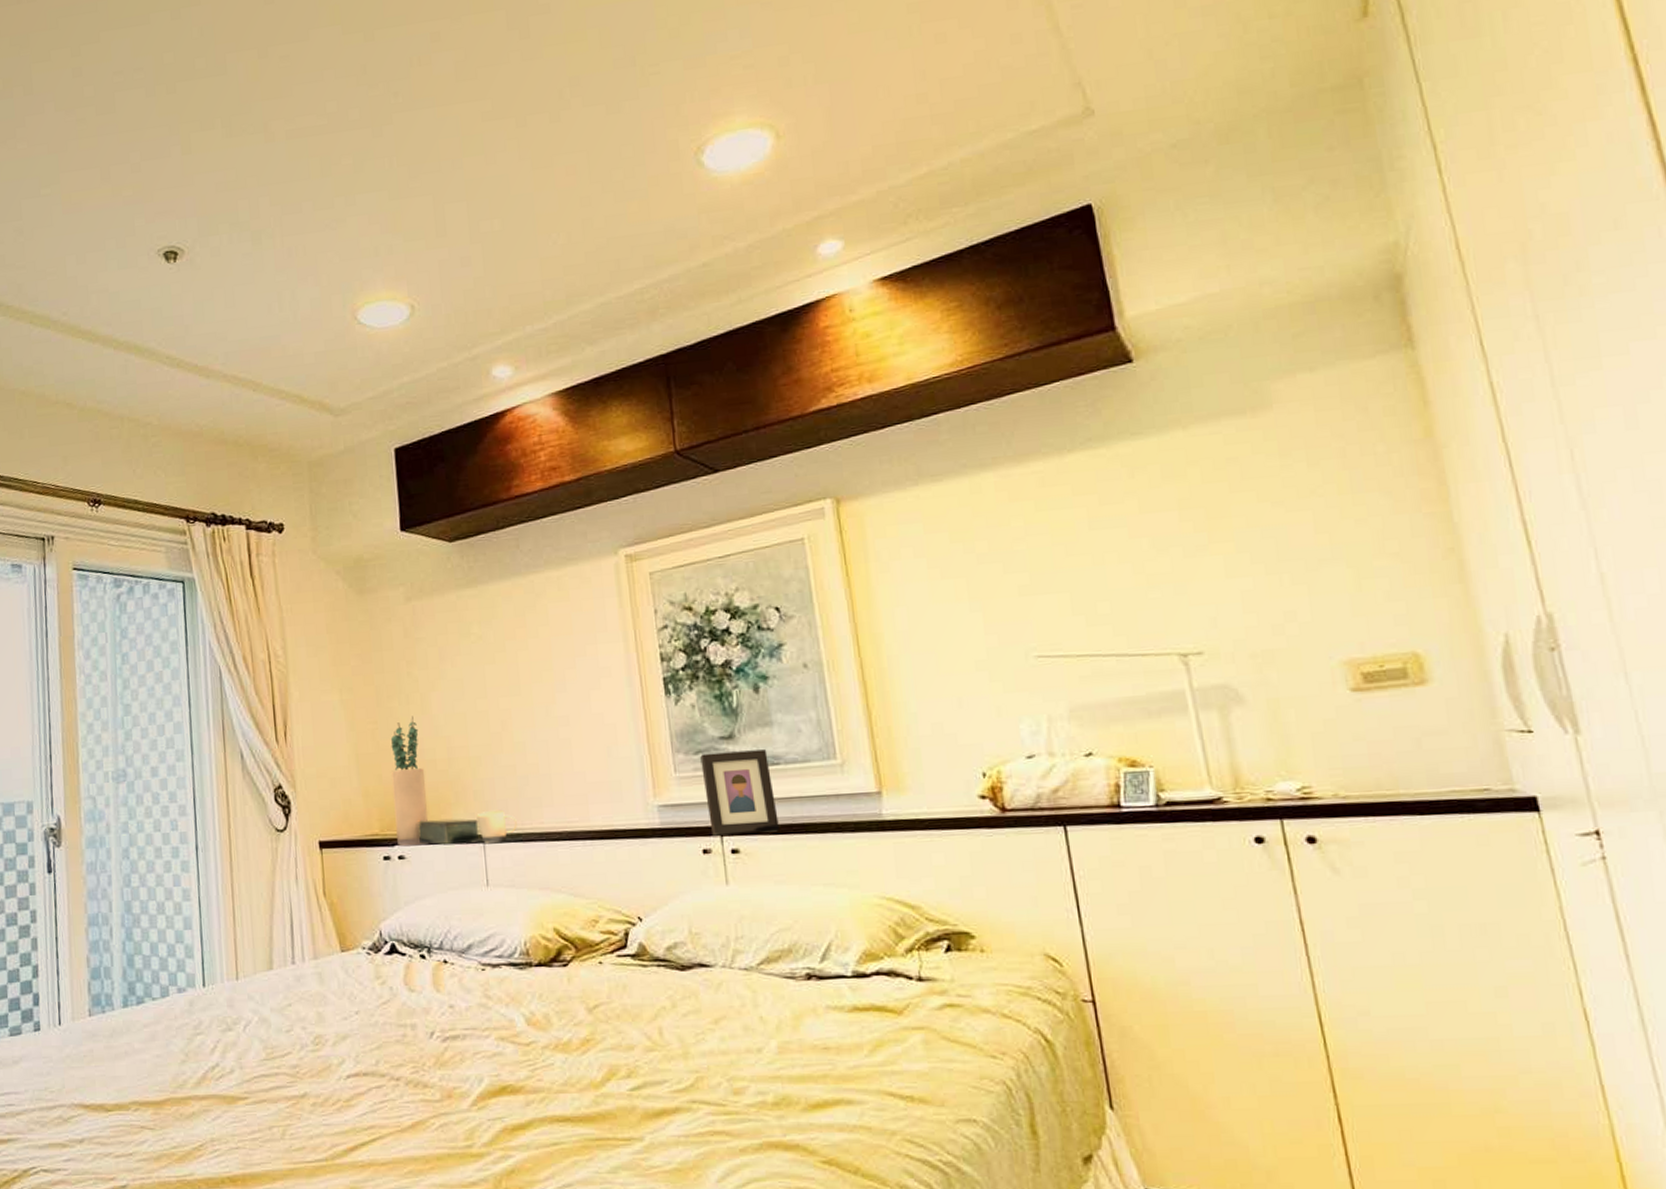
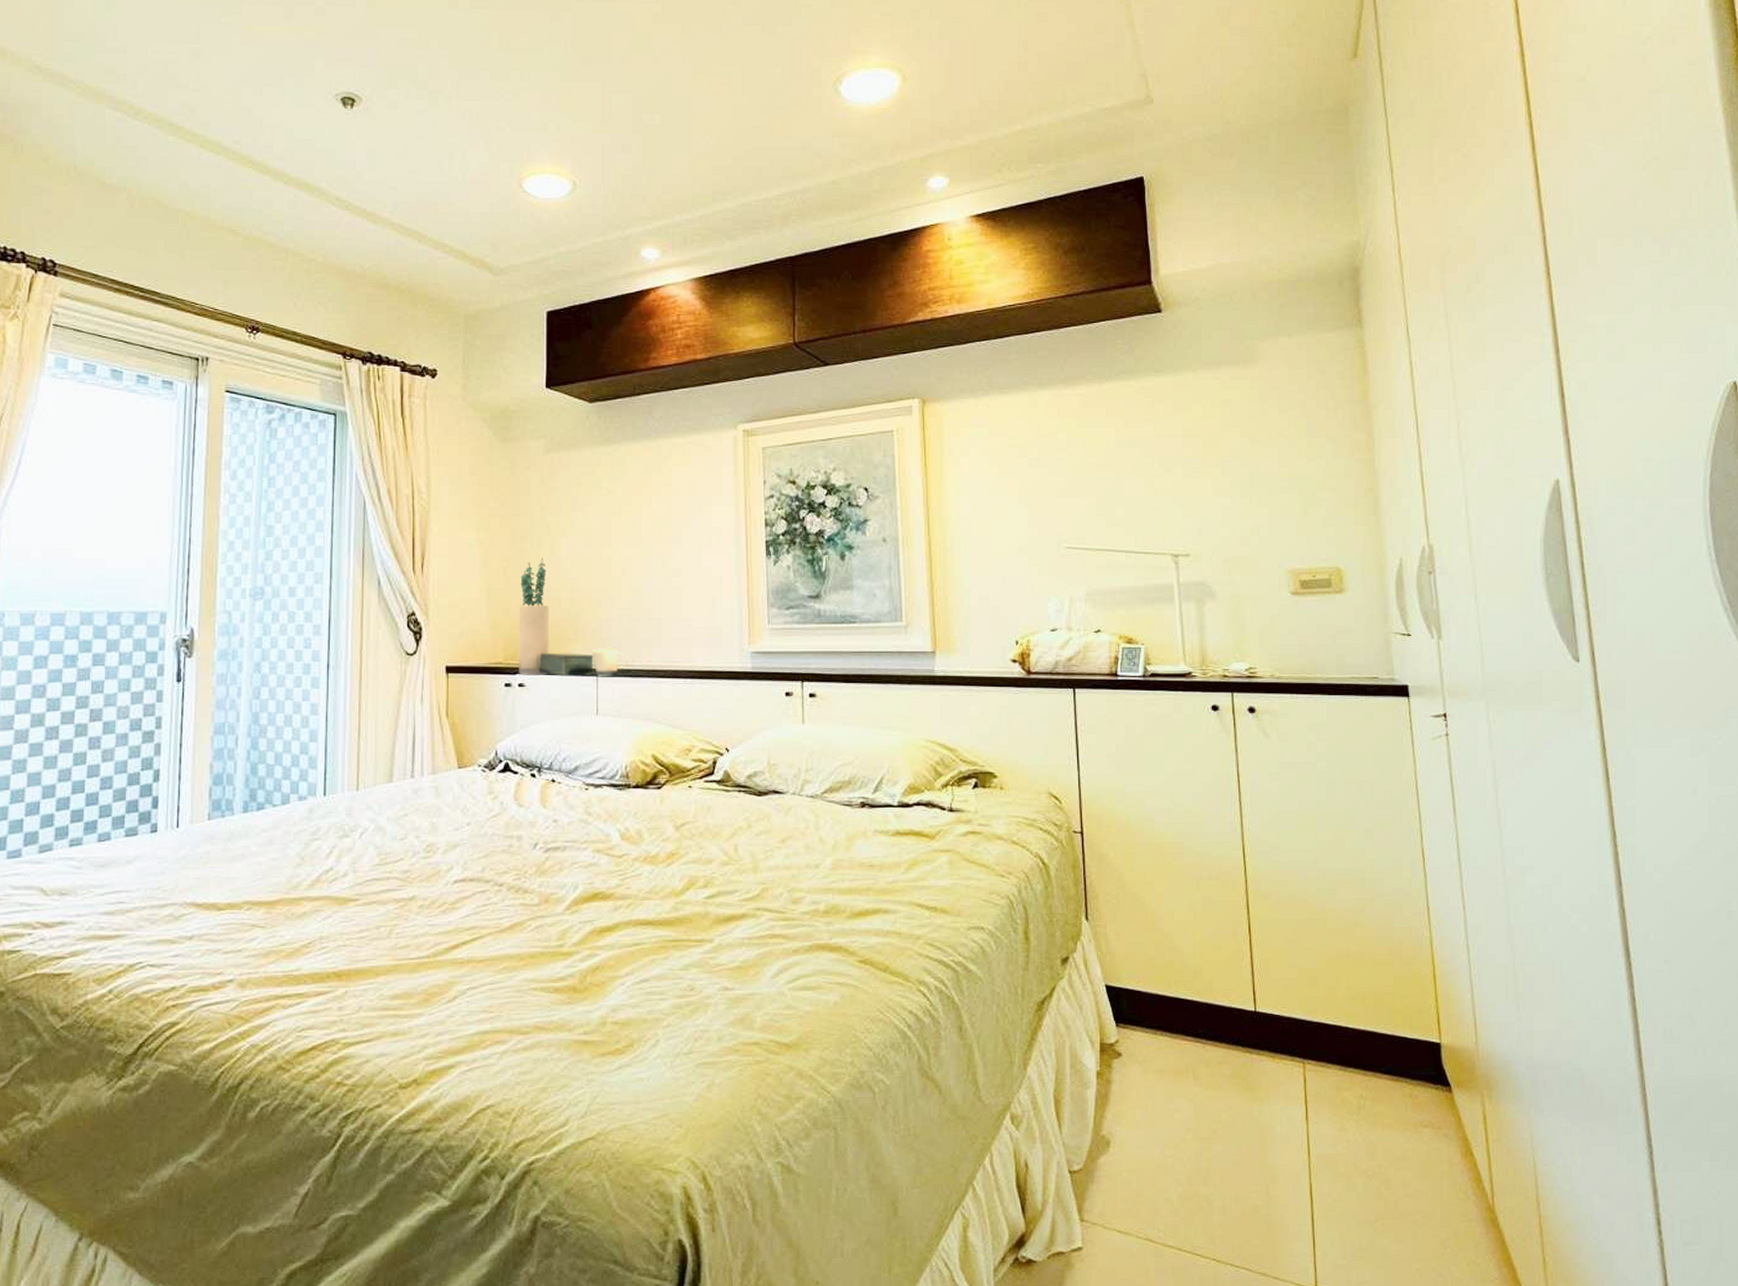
picture frame: present [700,749,779,836] -> none [791,609,850,681]

